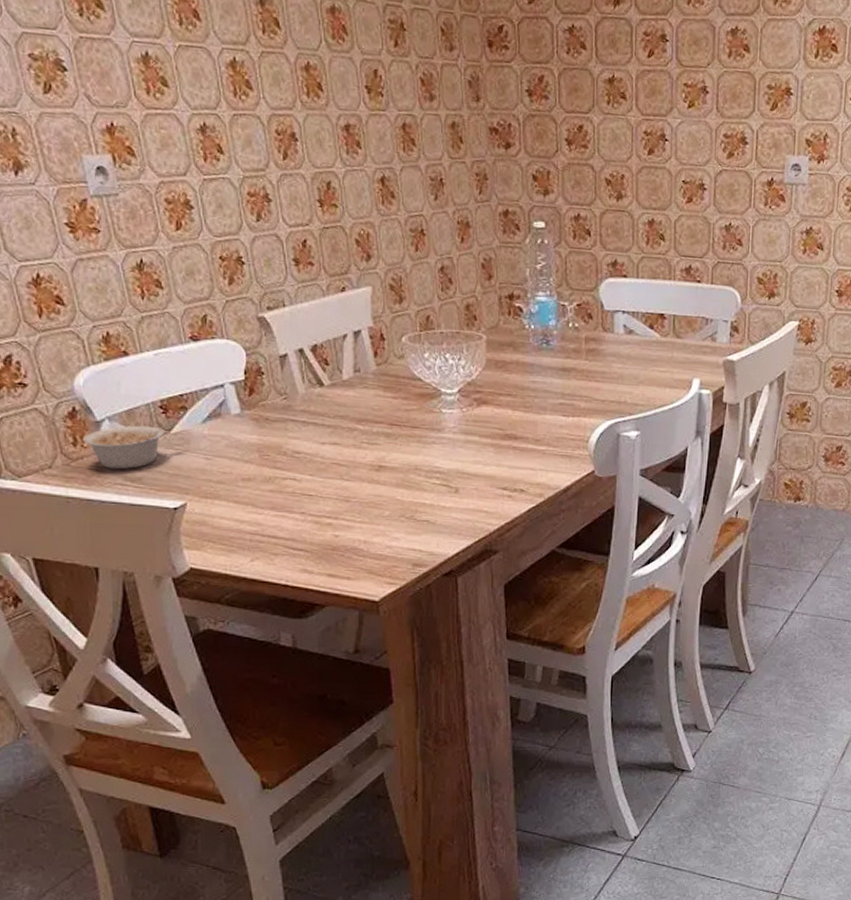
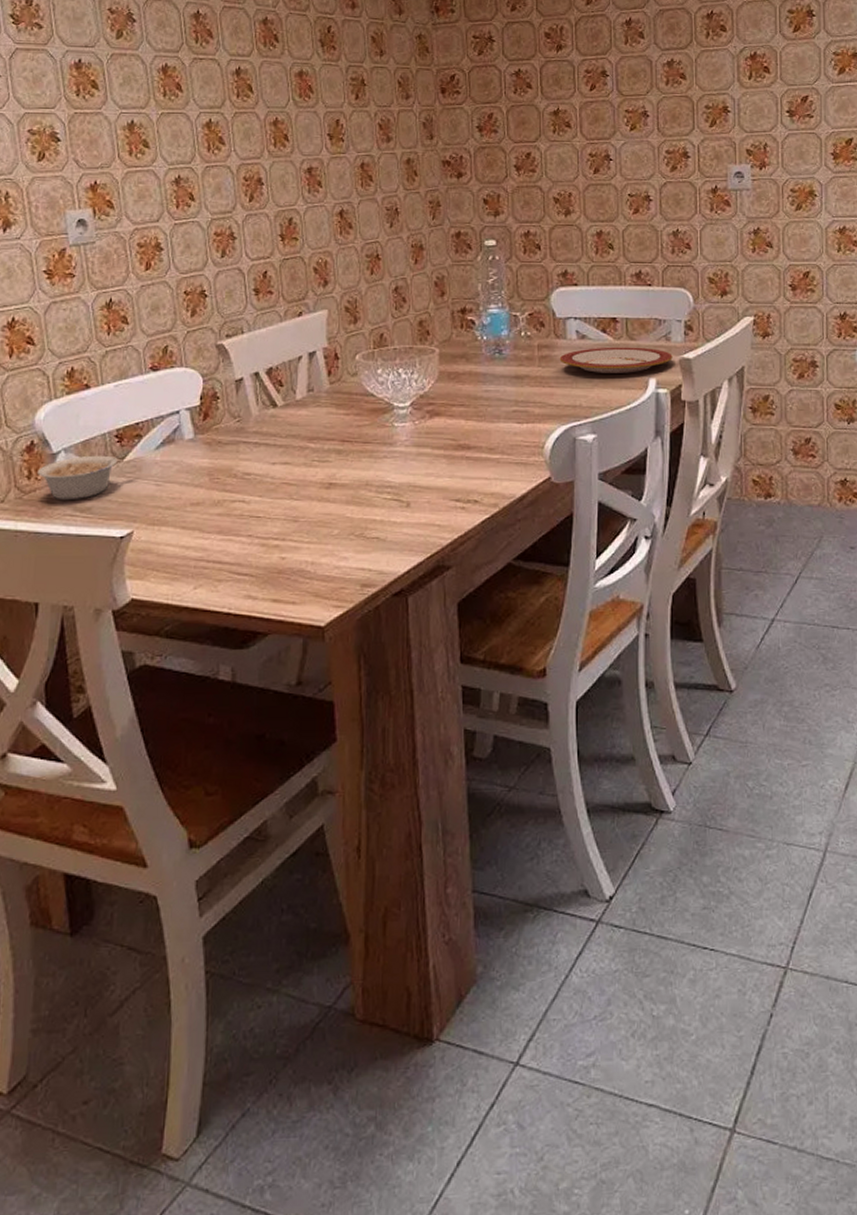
plate: none [606,343,717,372] -> present [559,347,673,373]

